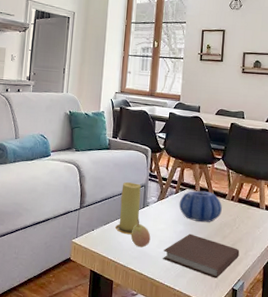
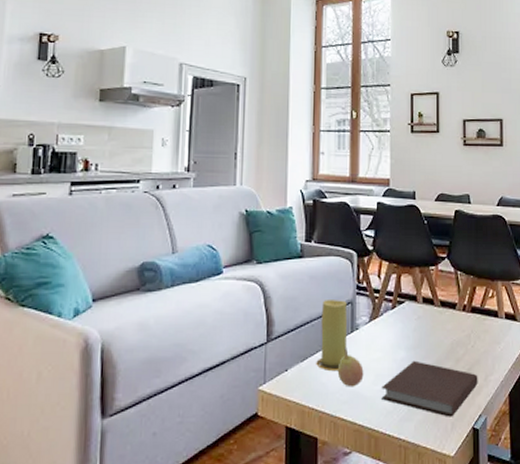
decorative bowl: present [179,191,222,223] -> none [397,301,452,344]

